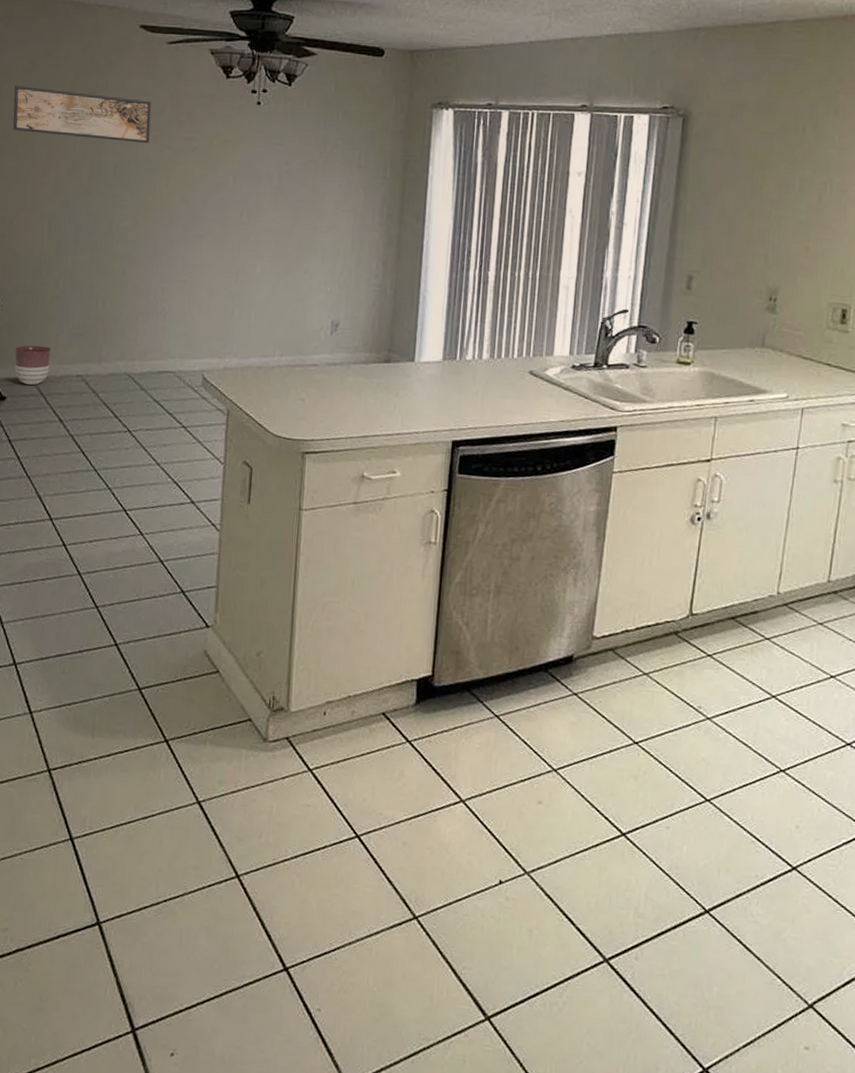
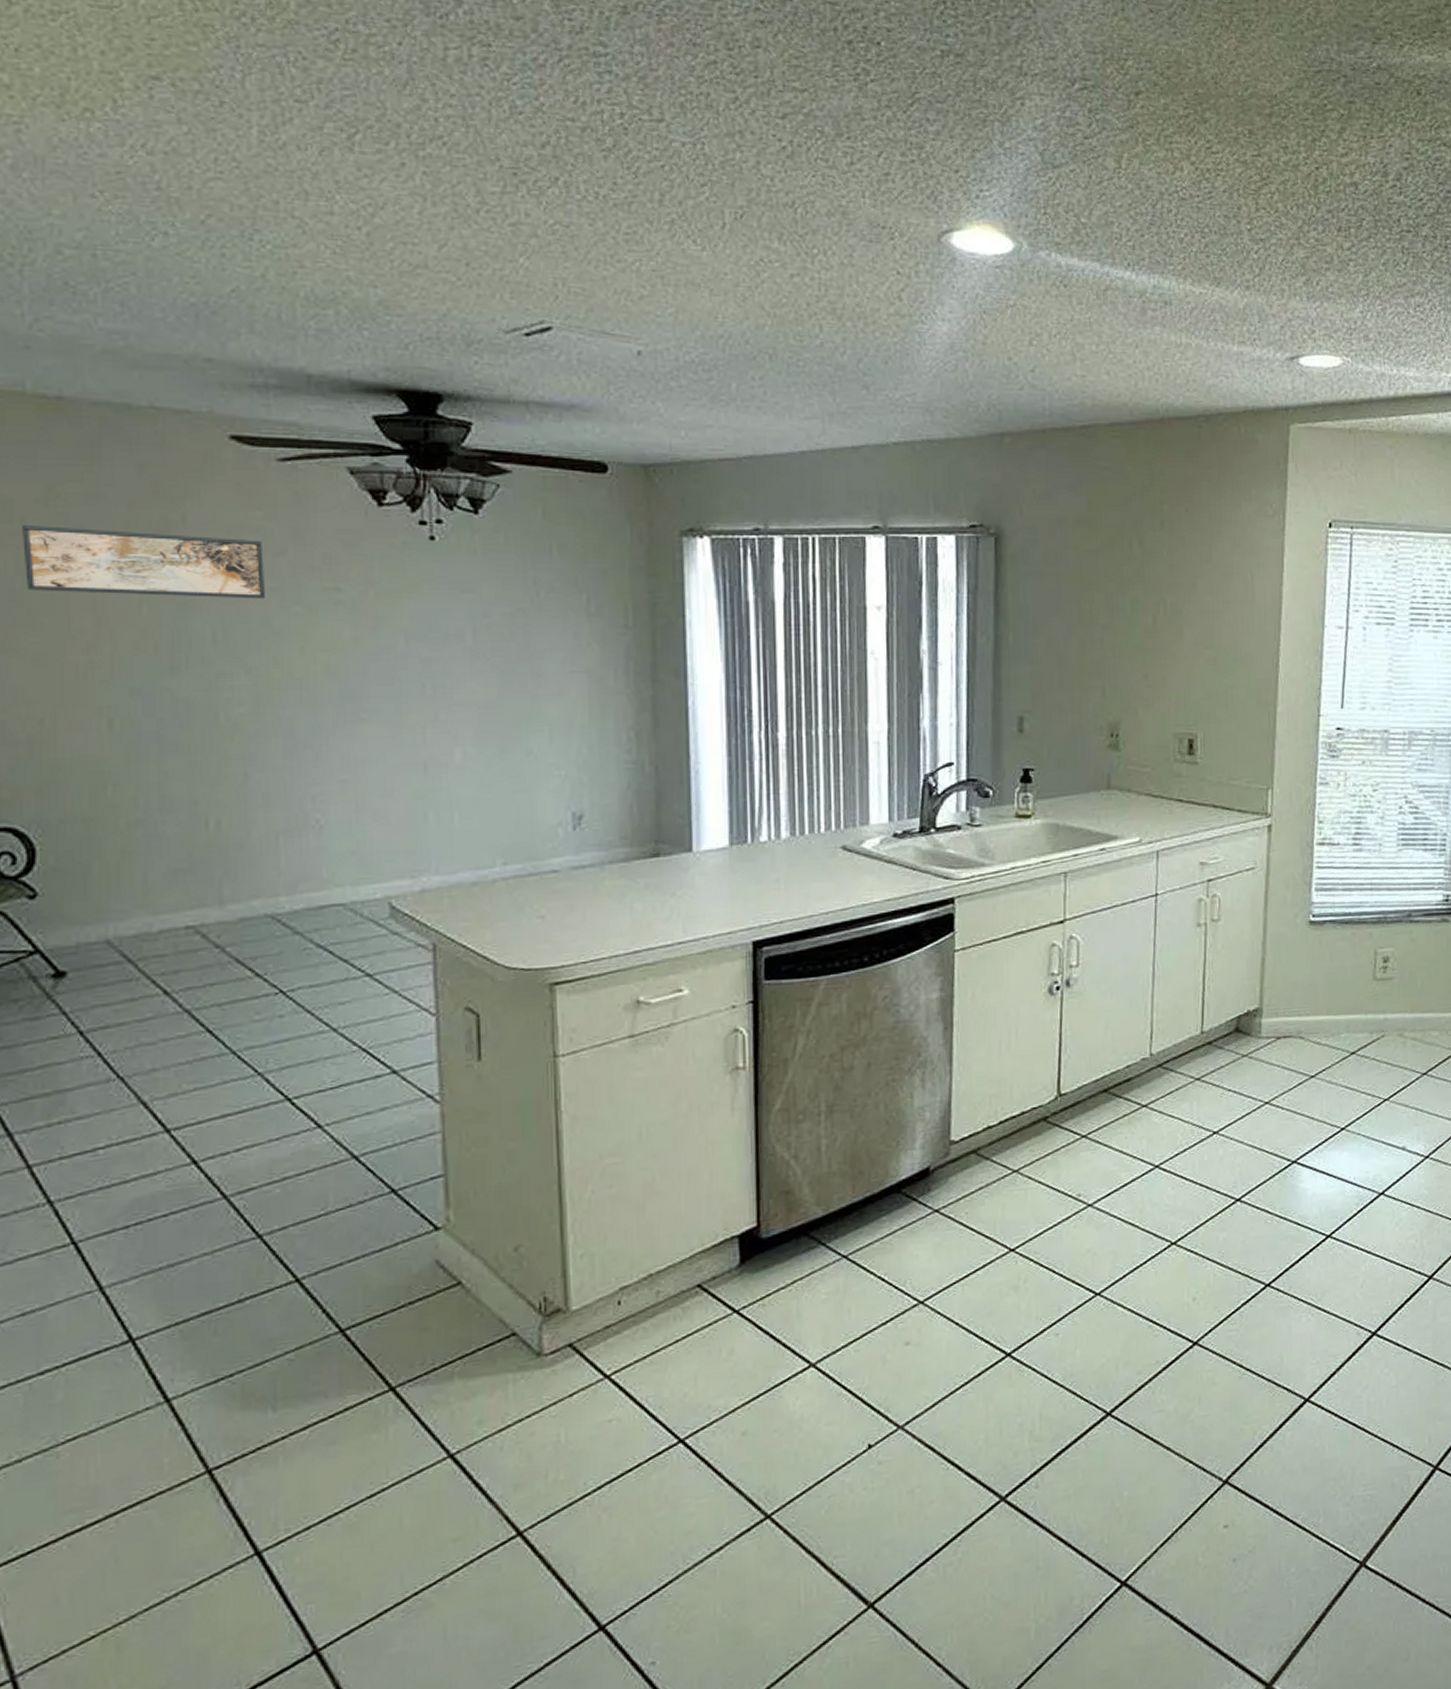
planter: present [14,345,51,386] -> none [72,893,137,951]

